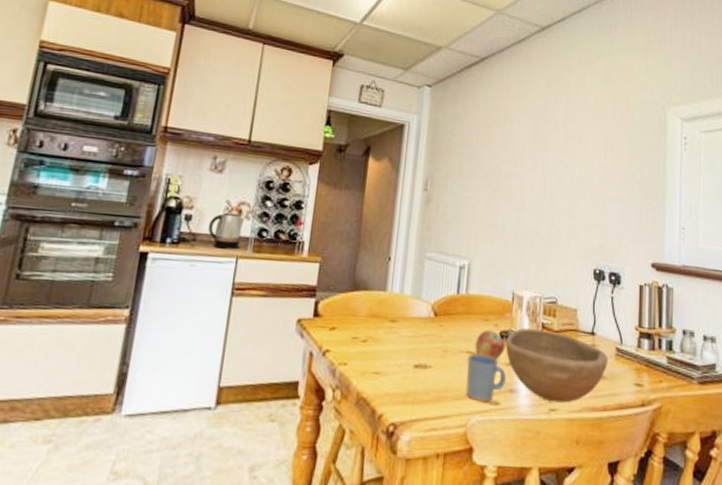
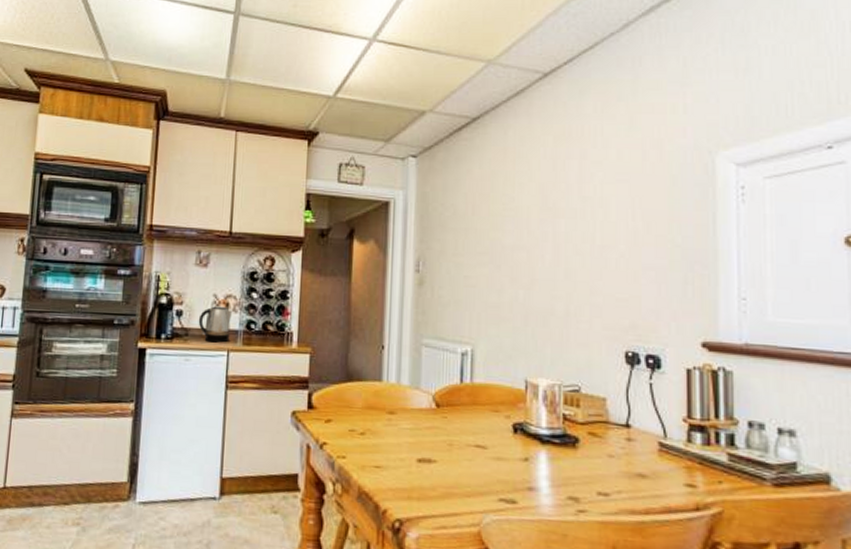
mug: present [466,352,506,403] -> none [476,446,523,501]
fruit: present [475,330,505,360] -> none [485,422,520,455]
bowl: present [505,328,608,403] -> none [520,420,648,504]

